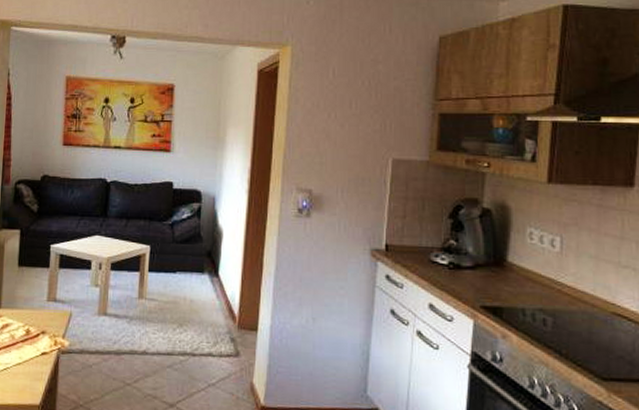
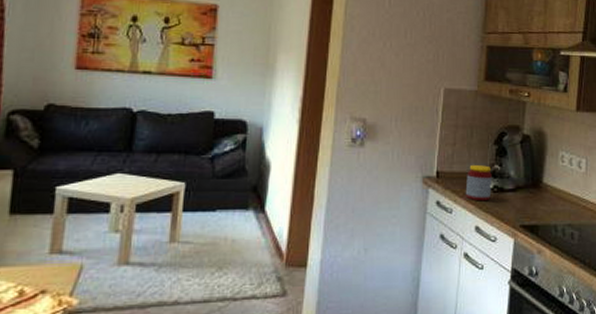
jar: none [417,239,447,278] -> present [465,165,492,201]

